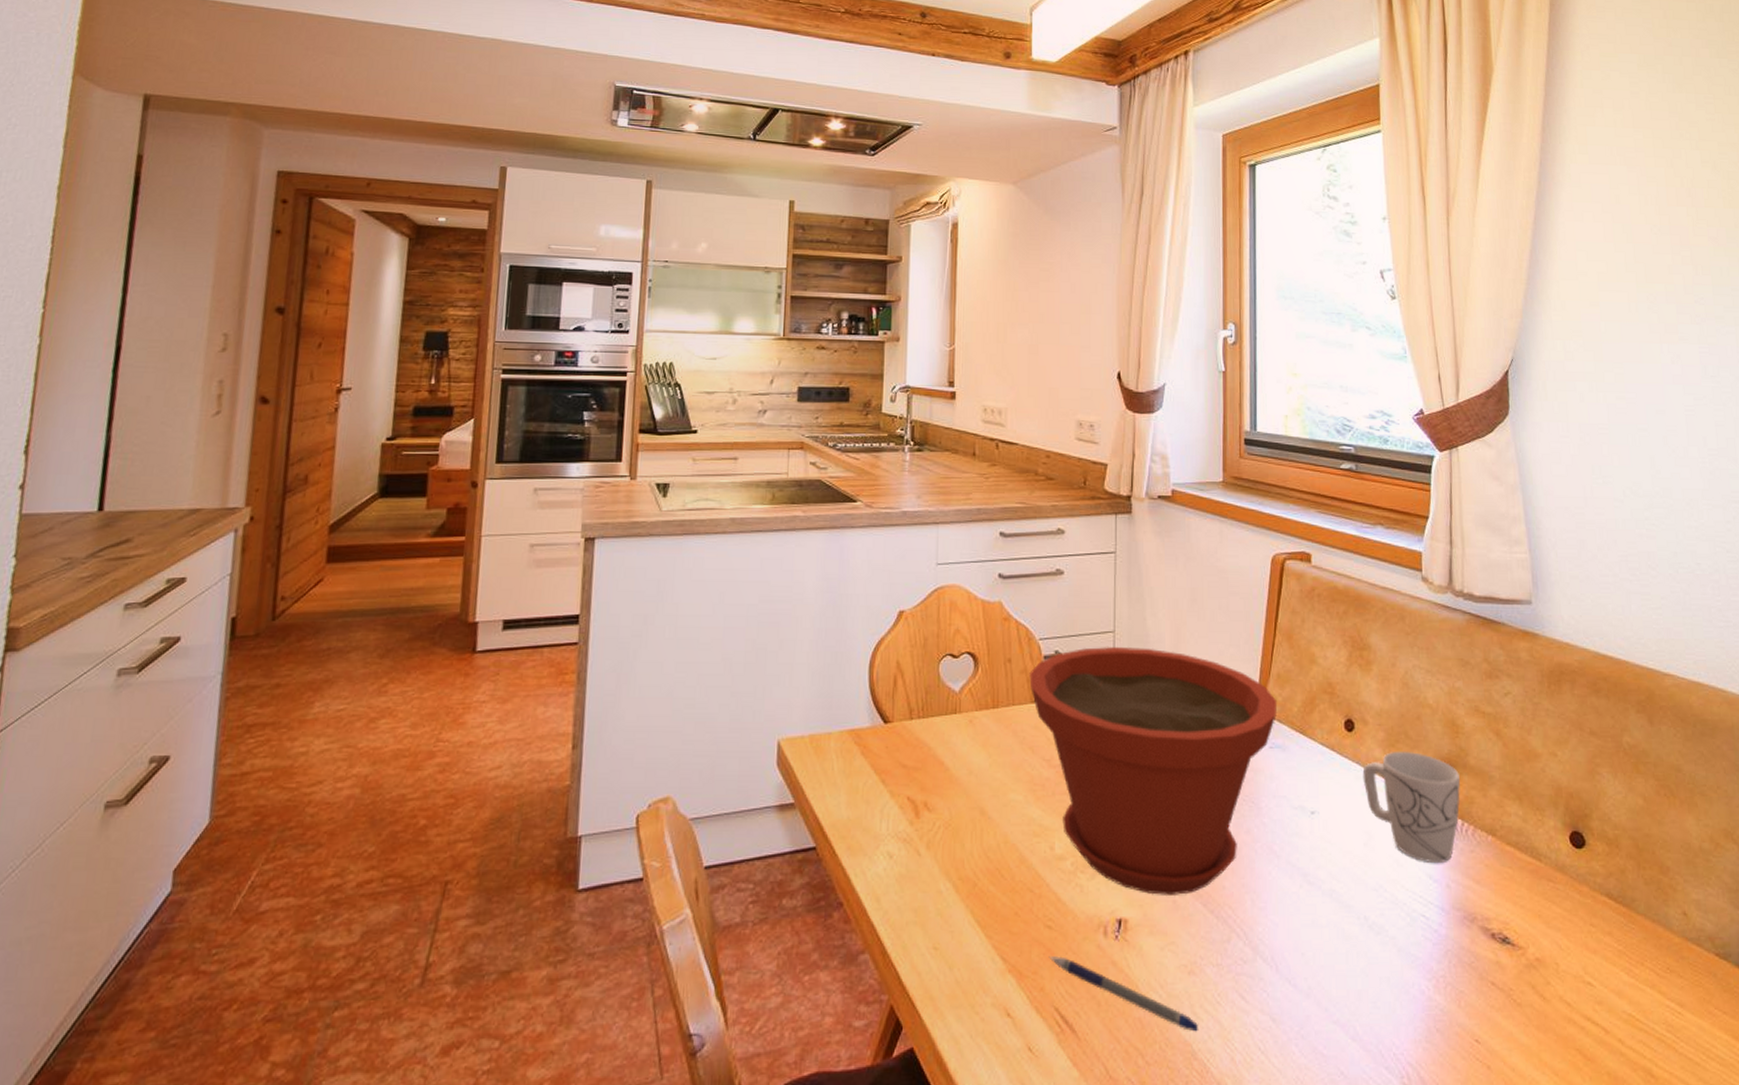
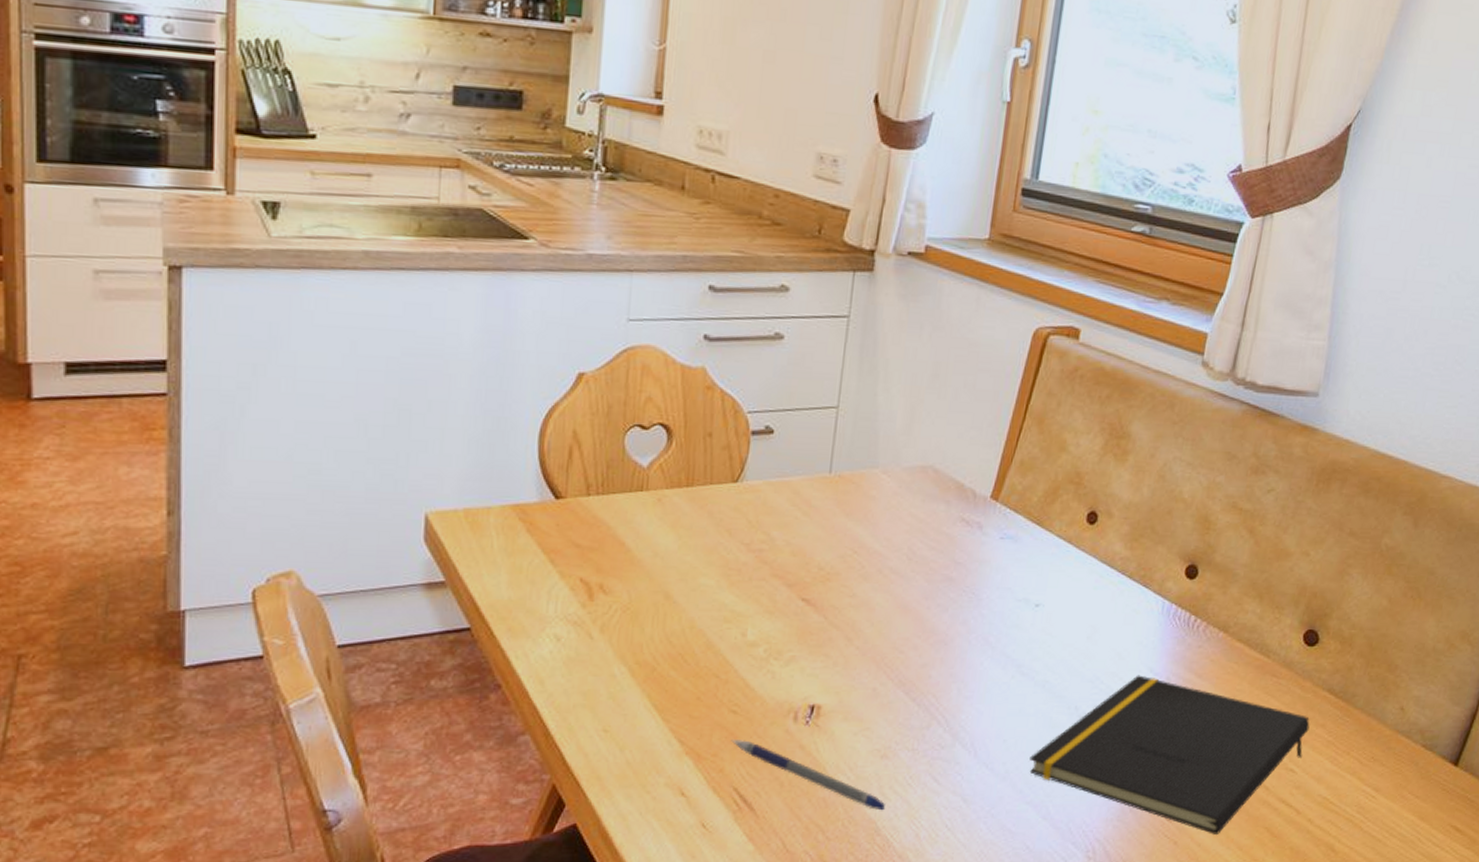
plant pot: present [1029,646,1278,895] -> none [732,423,1017,683]
notepad: none [1329,882,1597,1059] -> present [1029,675,1310,836]
mug: present [1362,752,1460,864] -> none [1097,546,1202,658]

